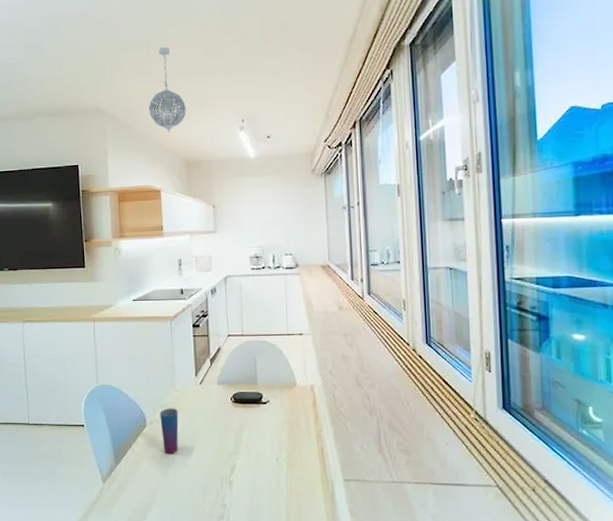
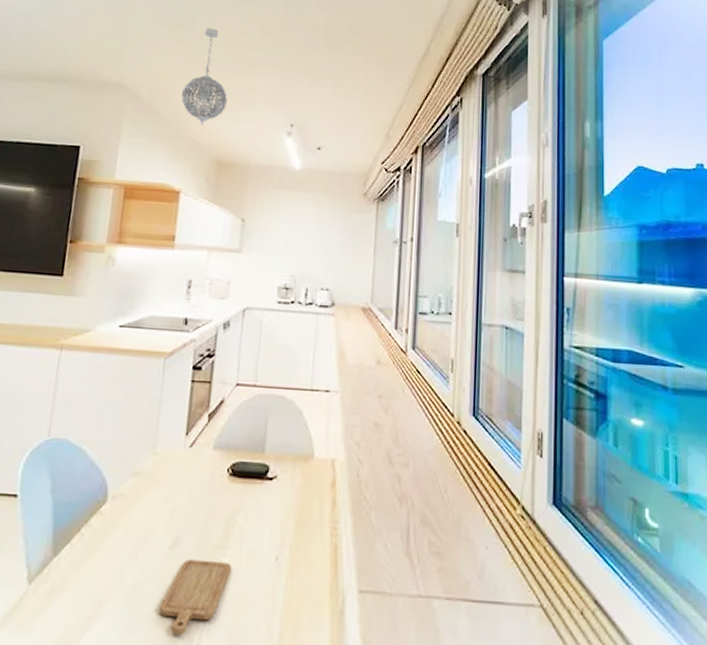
cup: present [160,408,179,454] -> none [125,477,154,545]
chopping board: none [195,463,244,513] -> present [158,559,232,634]

